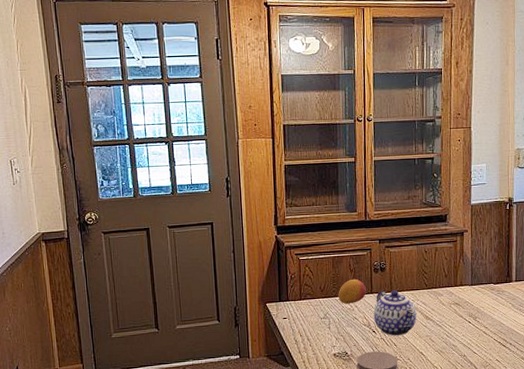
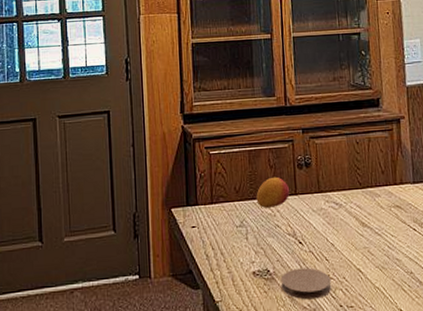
teapot: present [373,290,417,336] -> none [299,190,351,249]

